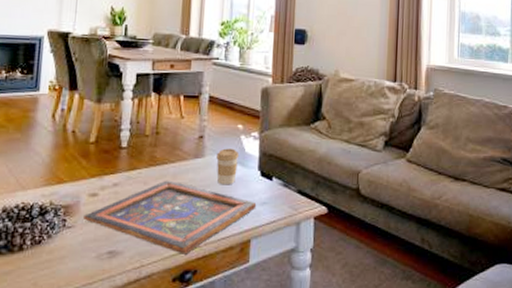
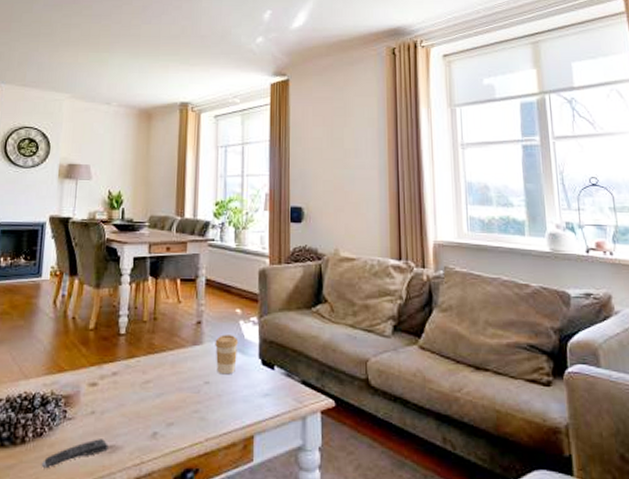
remote control: none [40,245,109,274] -> present [41,439,108,469]
painted panel: present [82,180,257,254] -> none [82,369,259,451]

